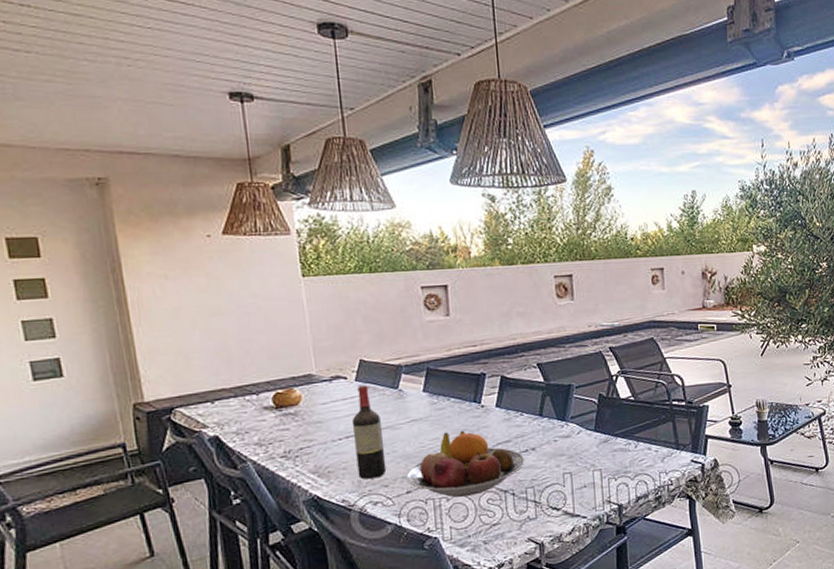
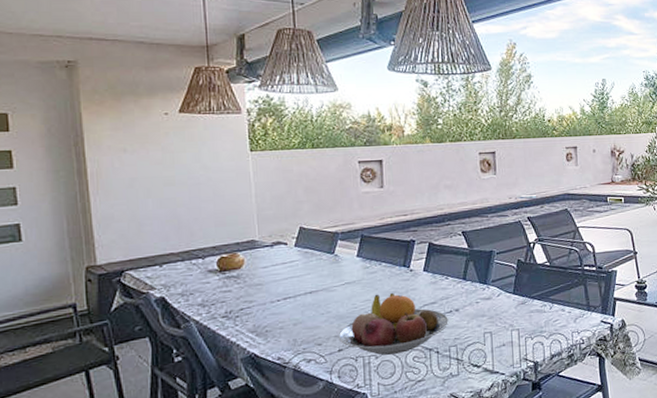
wine bottle: present [351,385,387,480] -> none [290,250,321,338]

